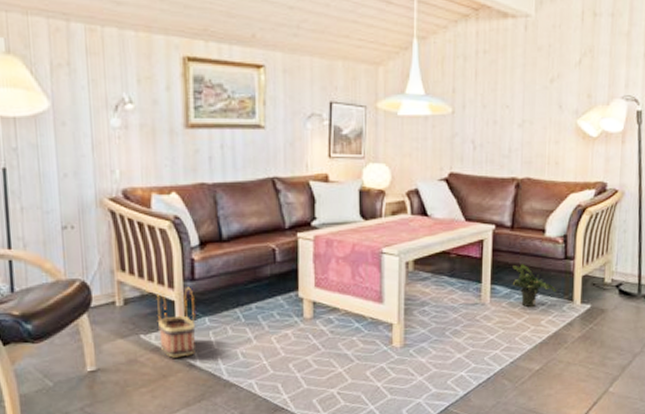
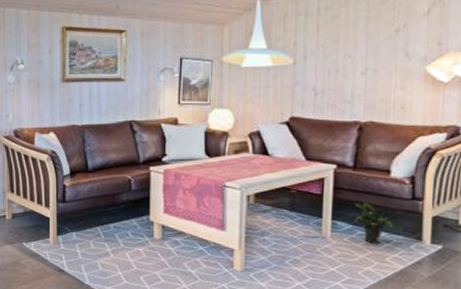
basket: present [156,287,196,358] -> none [35,207,65,263]

